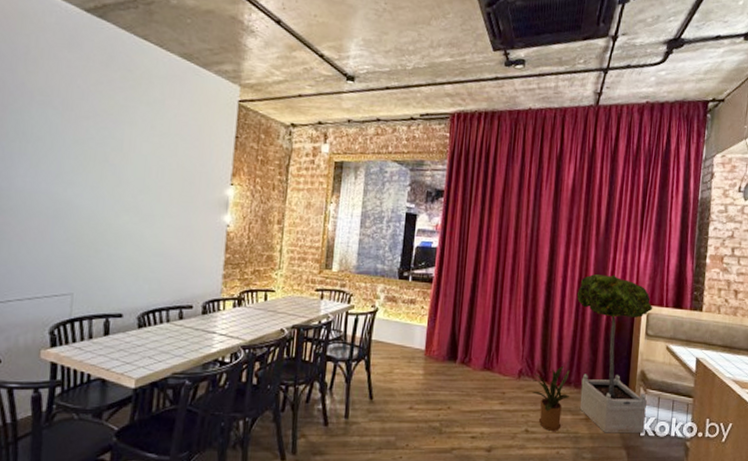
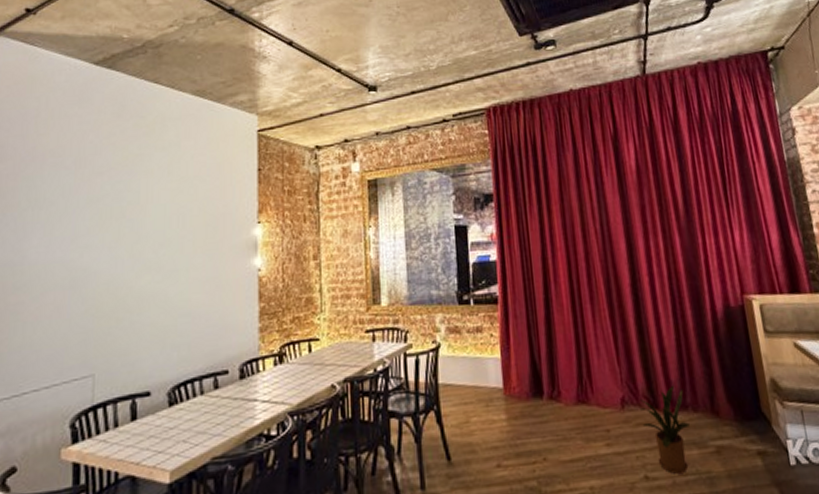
potted tree: present [576,274,653,434] -> none [669,263,795,468]

